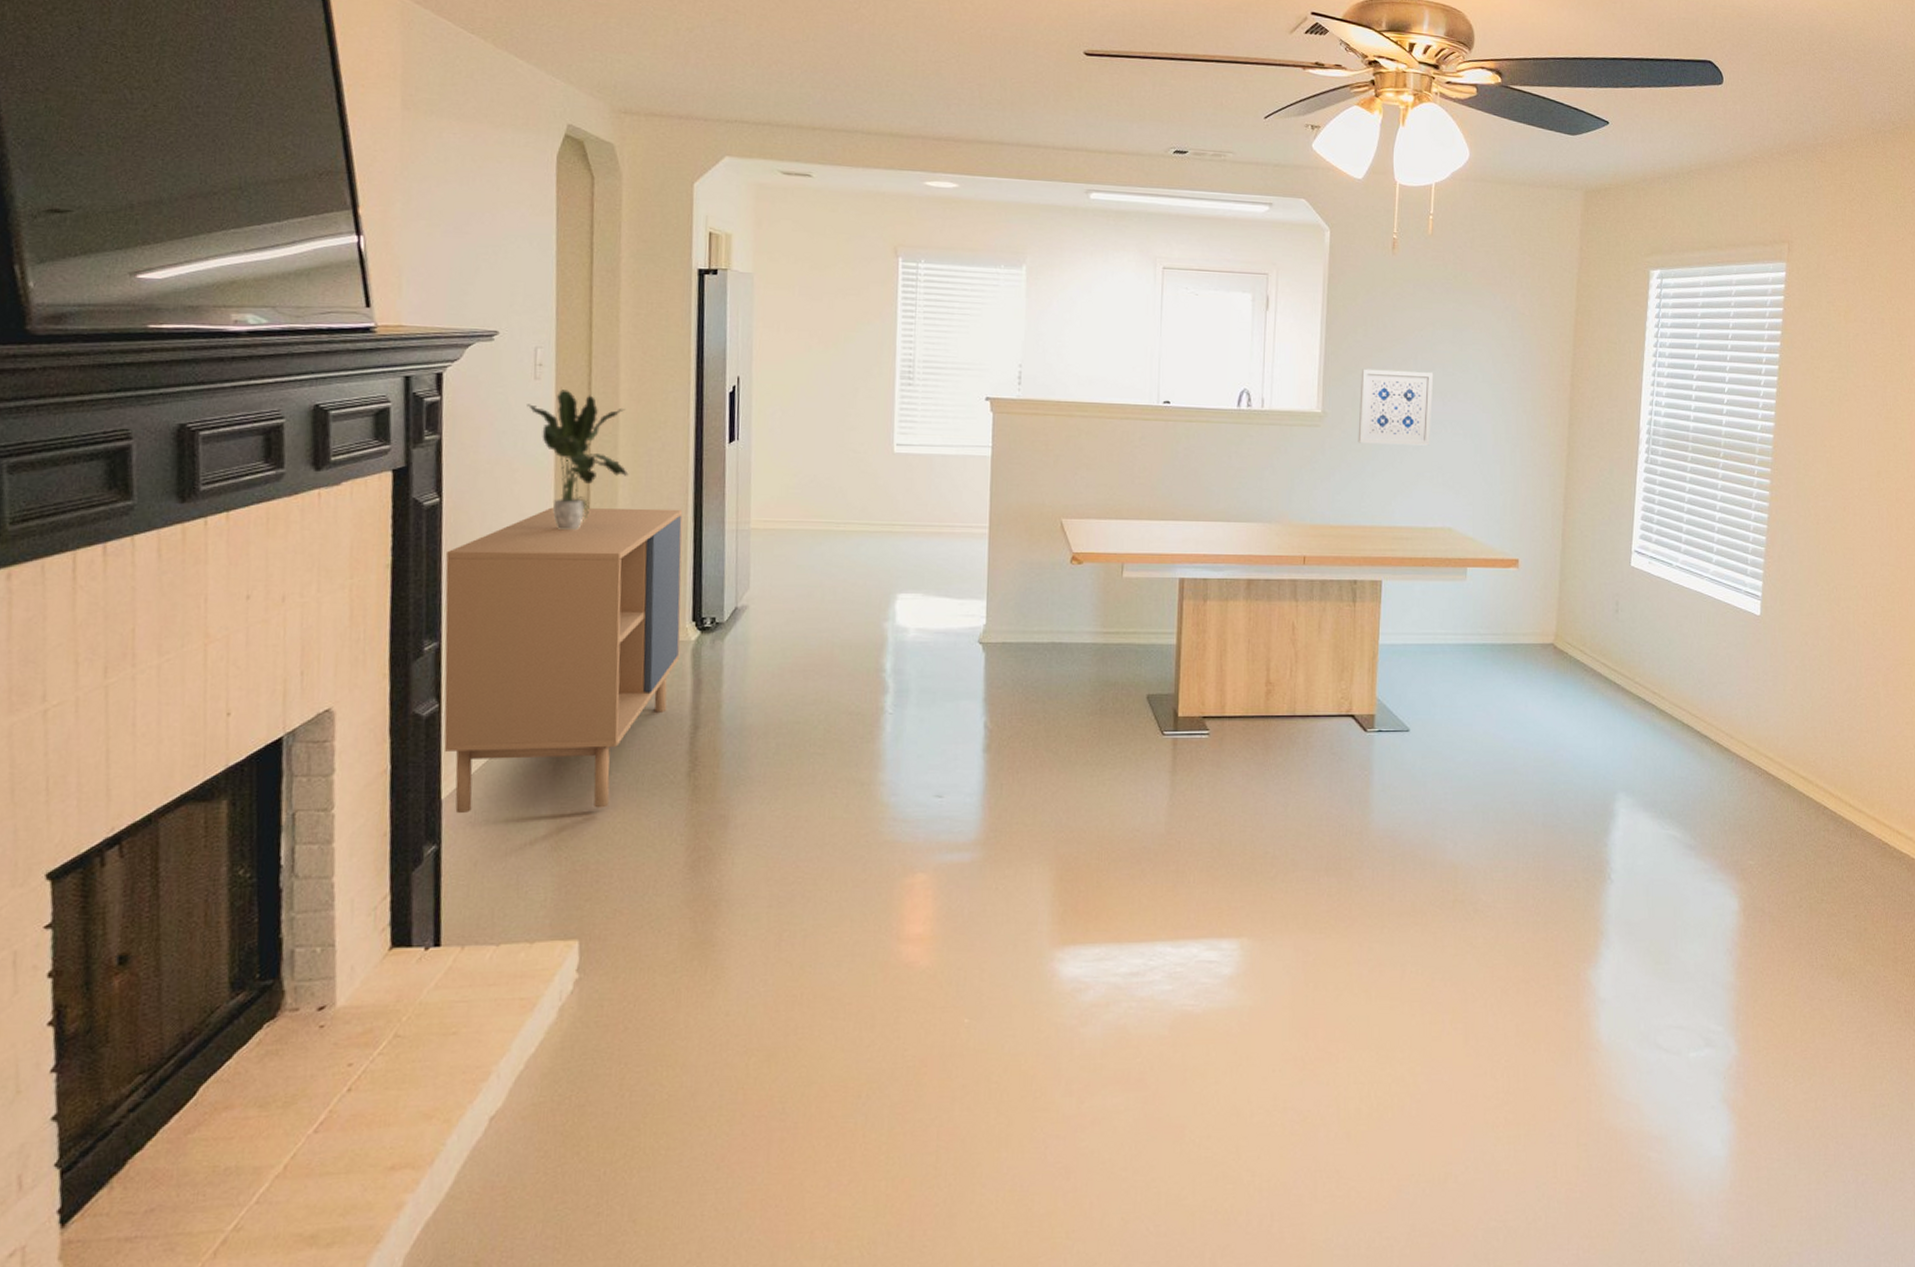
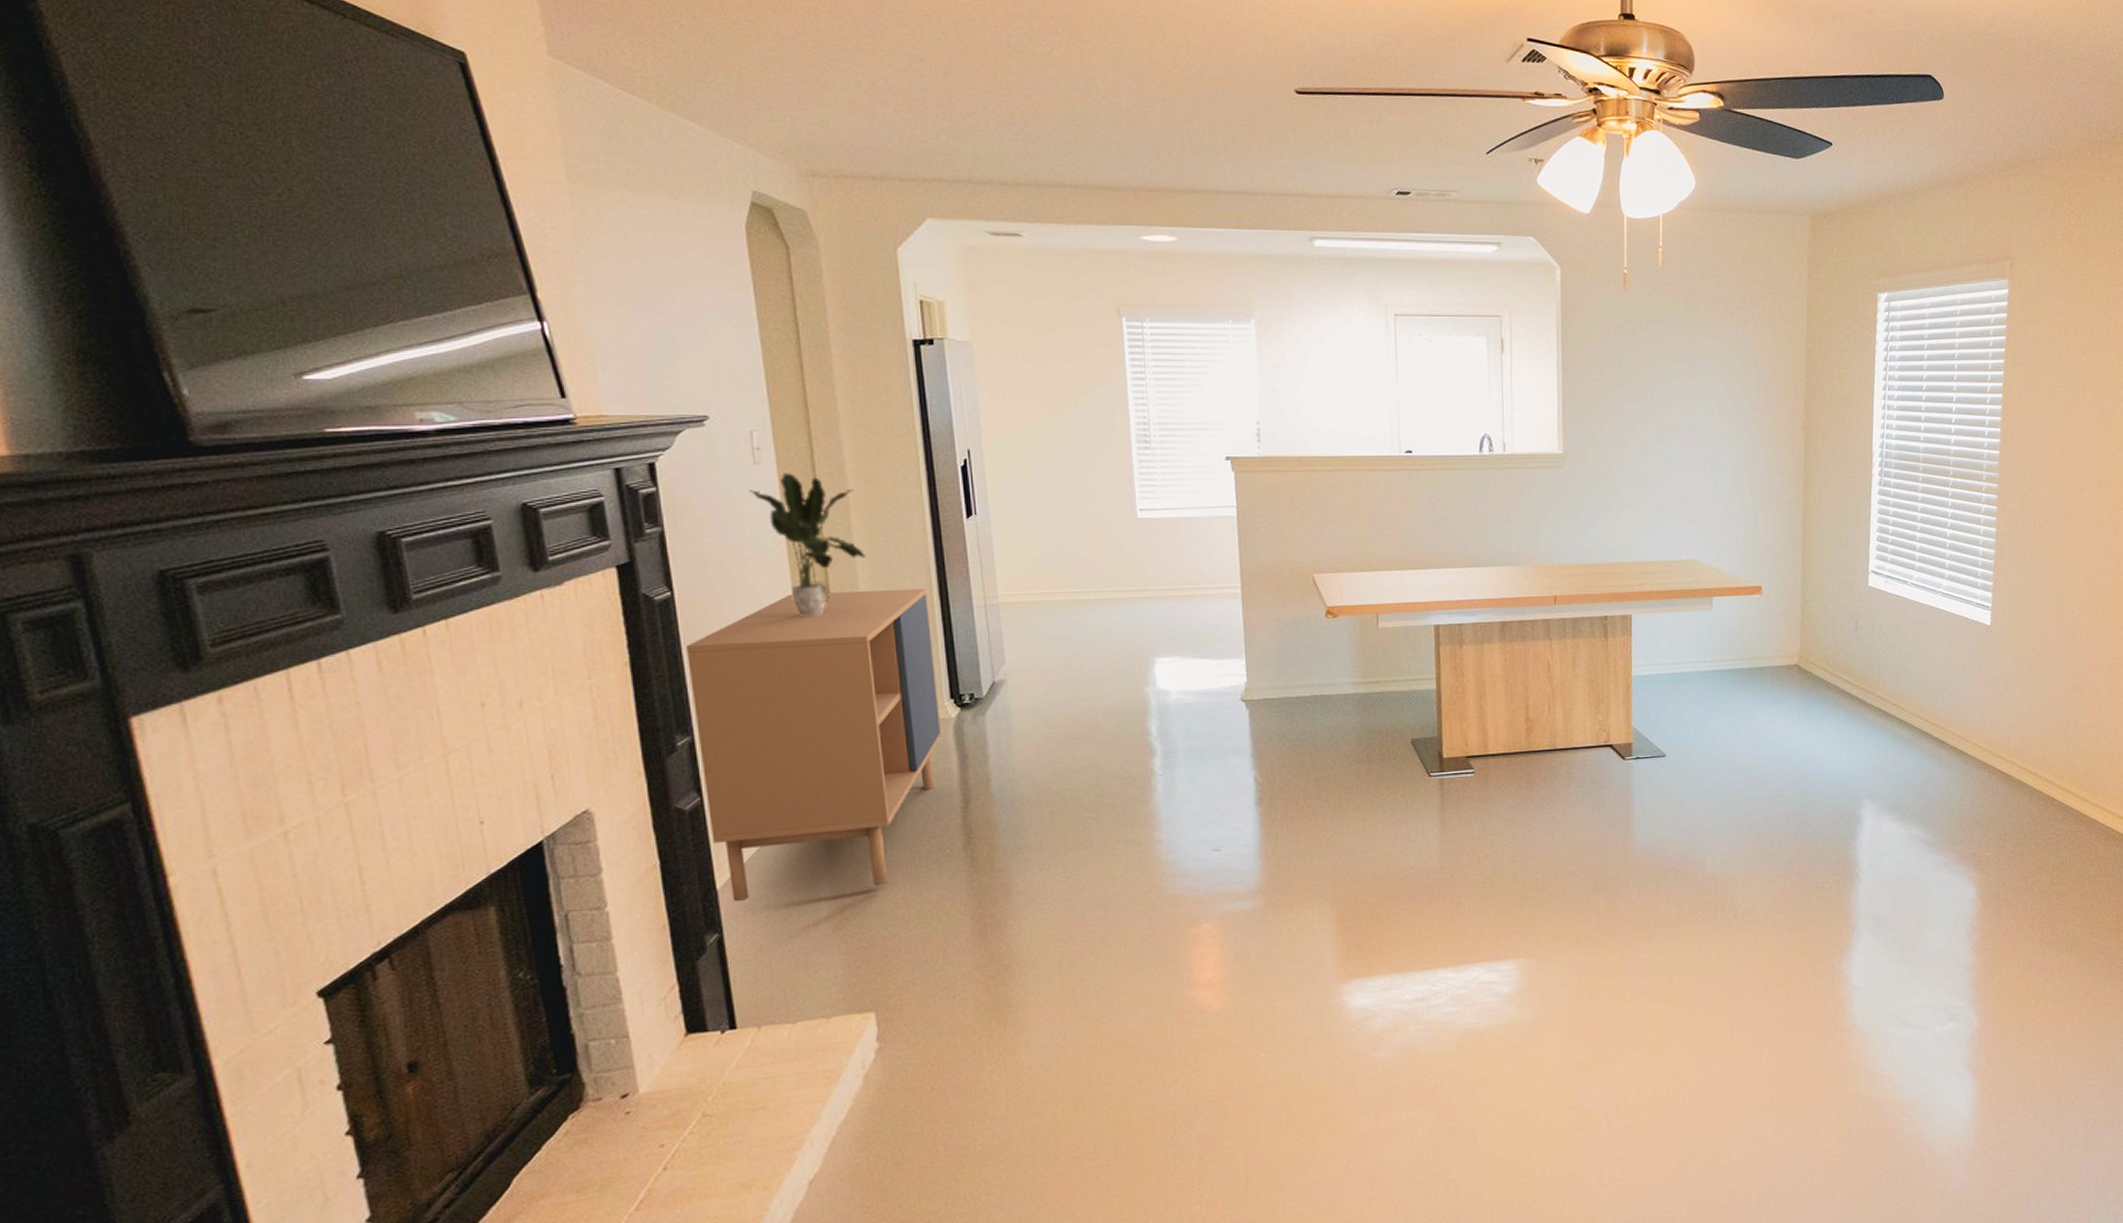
wall art: present [1358,368,1434,446] -> none [1599,407,1671,482]

